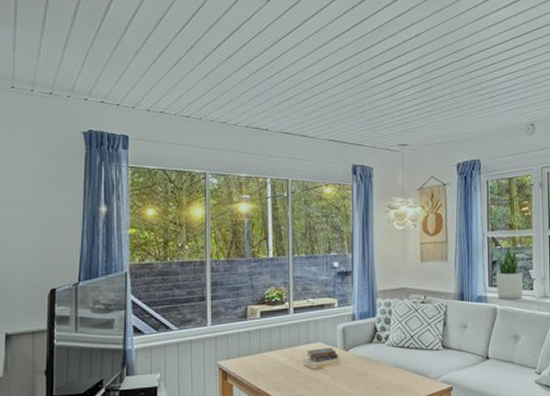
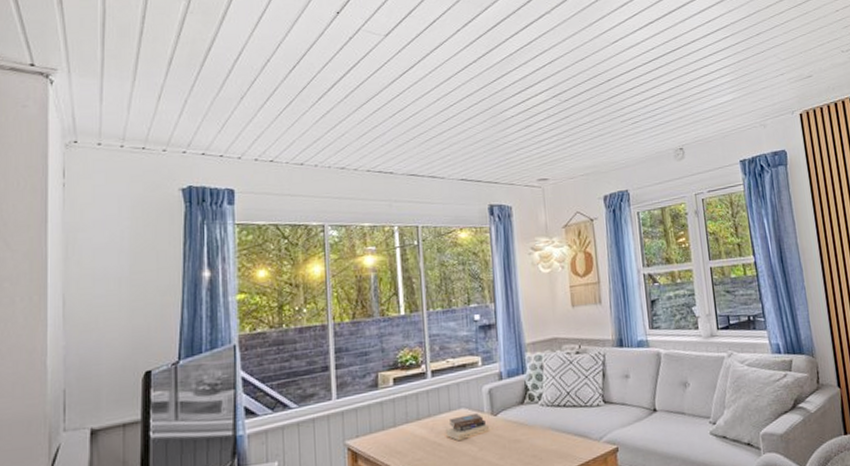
planter: present [495,247,524,300] -> none [653,283,688,343]

